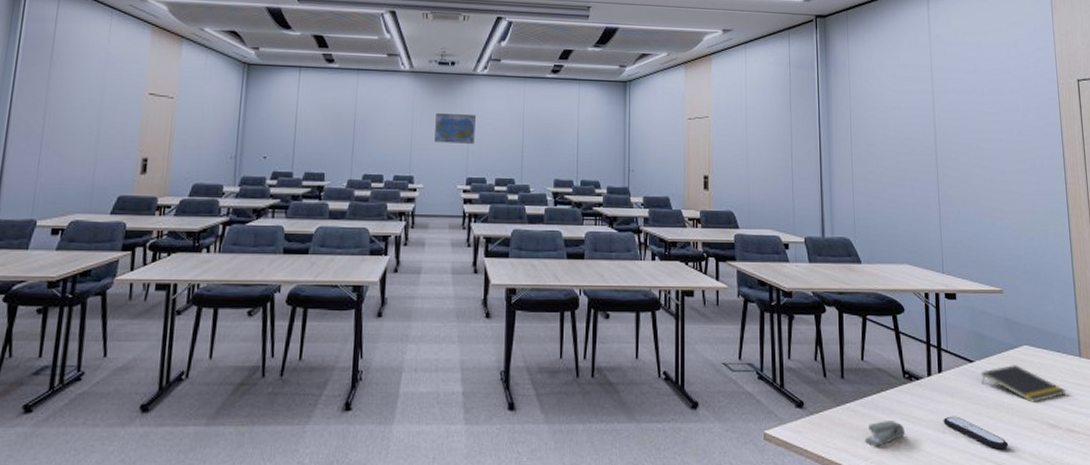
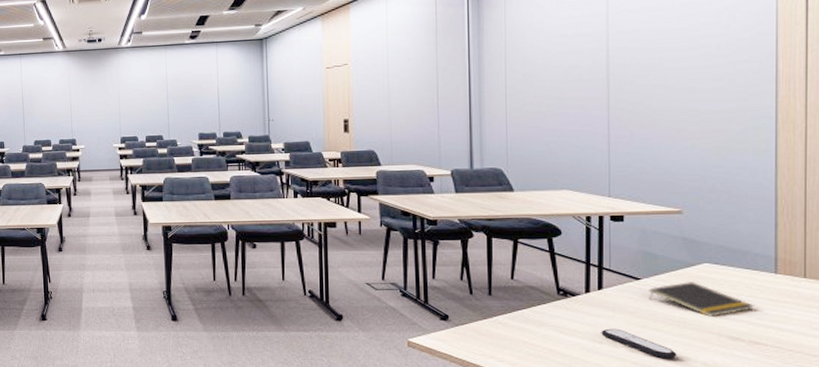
world map: present [434,113,476,144] -> none [89,83,125,110]
stapler: present [864,421,906,447] -> none [512,332,558,354]

